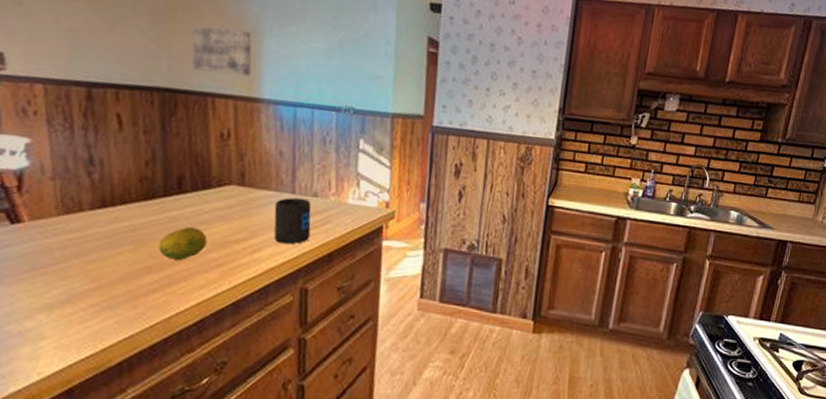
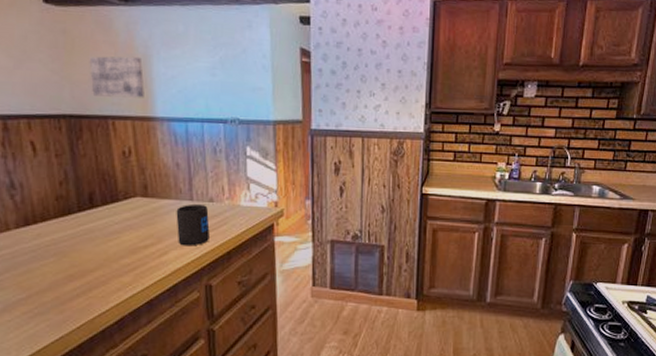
fruit: present [157,227,208,261] -> none [77,237,120,268]

